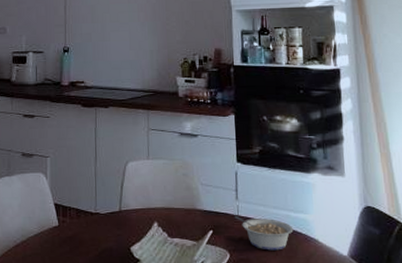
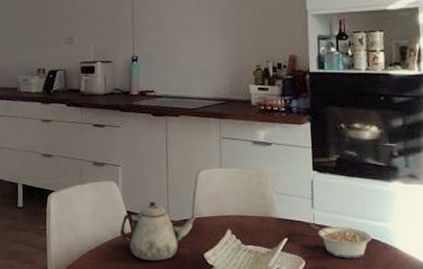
teapot: none [46,194,124,256] -> present [119,202,196,262]

